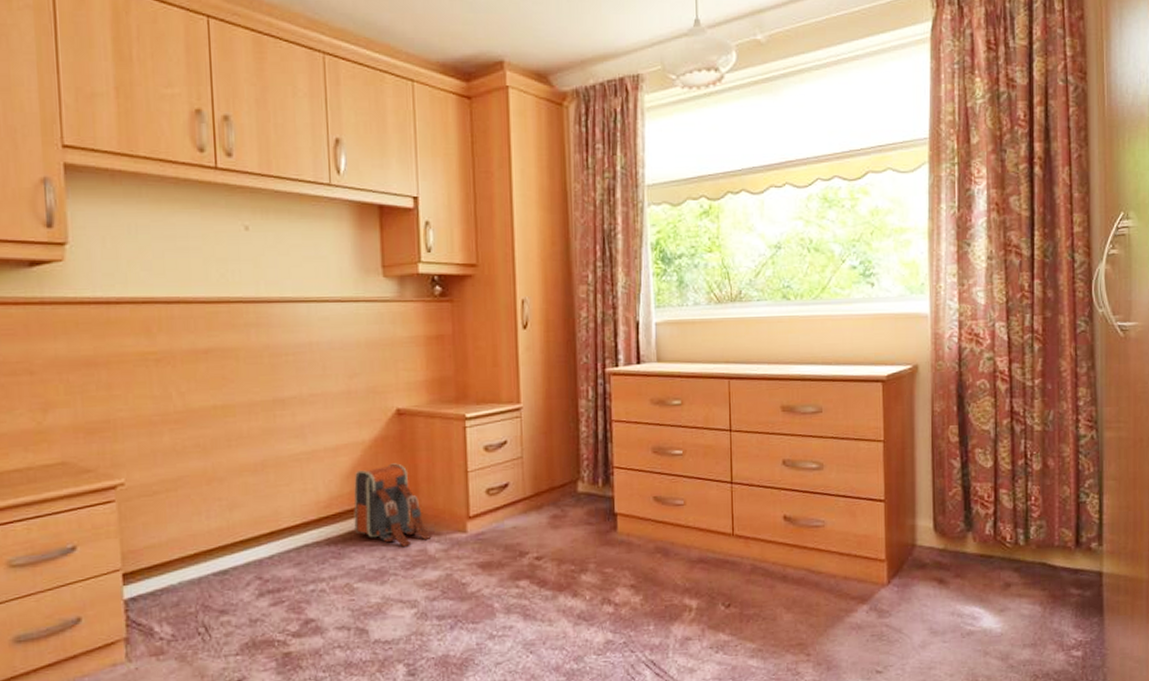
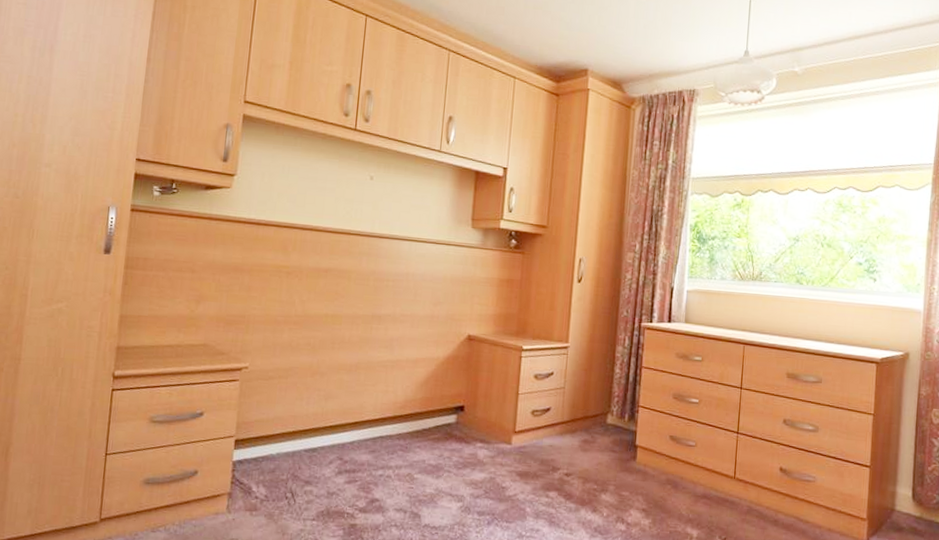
backpack: present [354,463,434,547] -> none [421,379,484,449]

